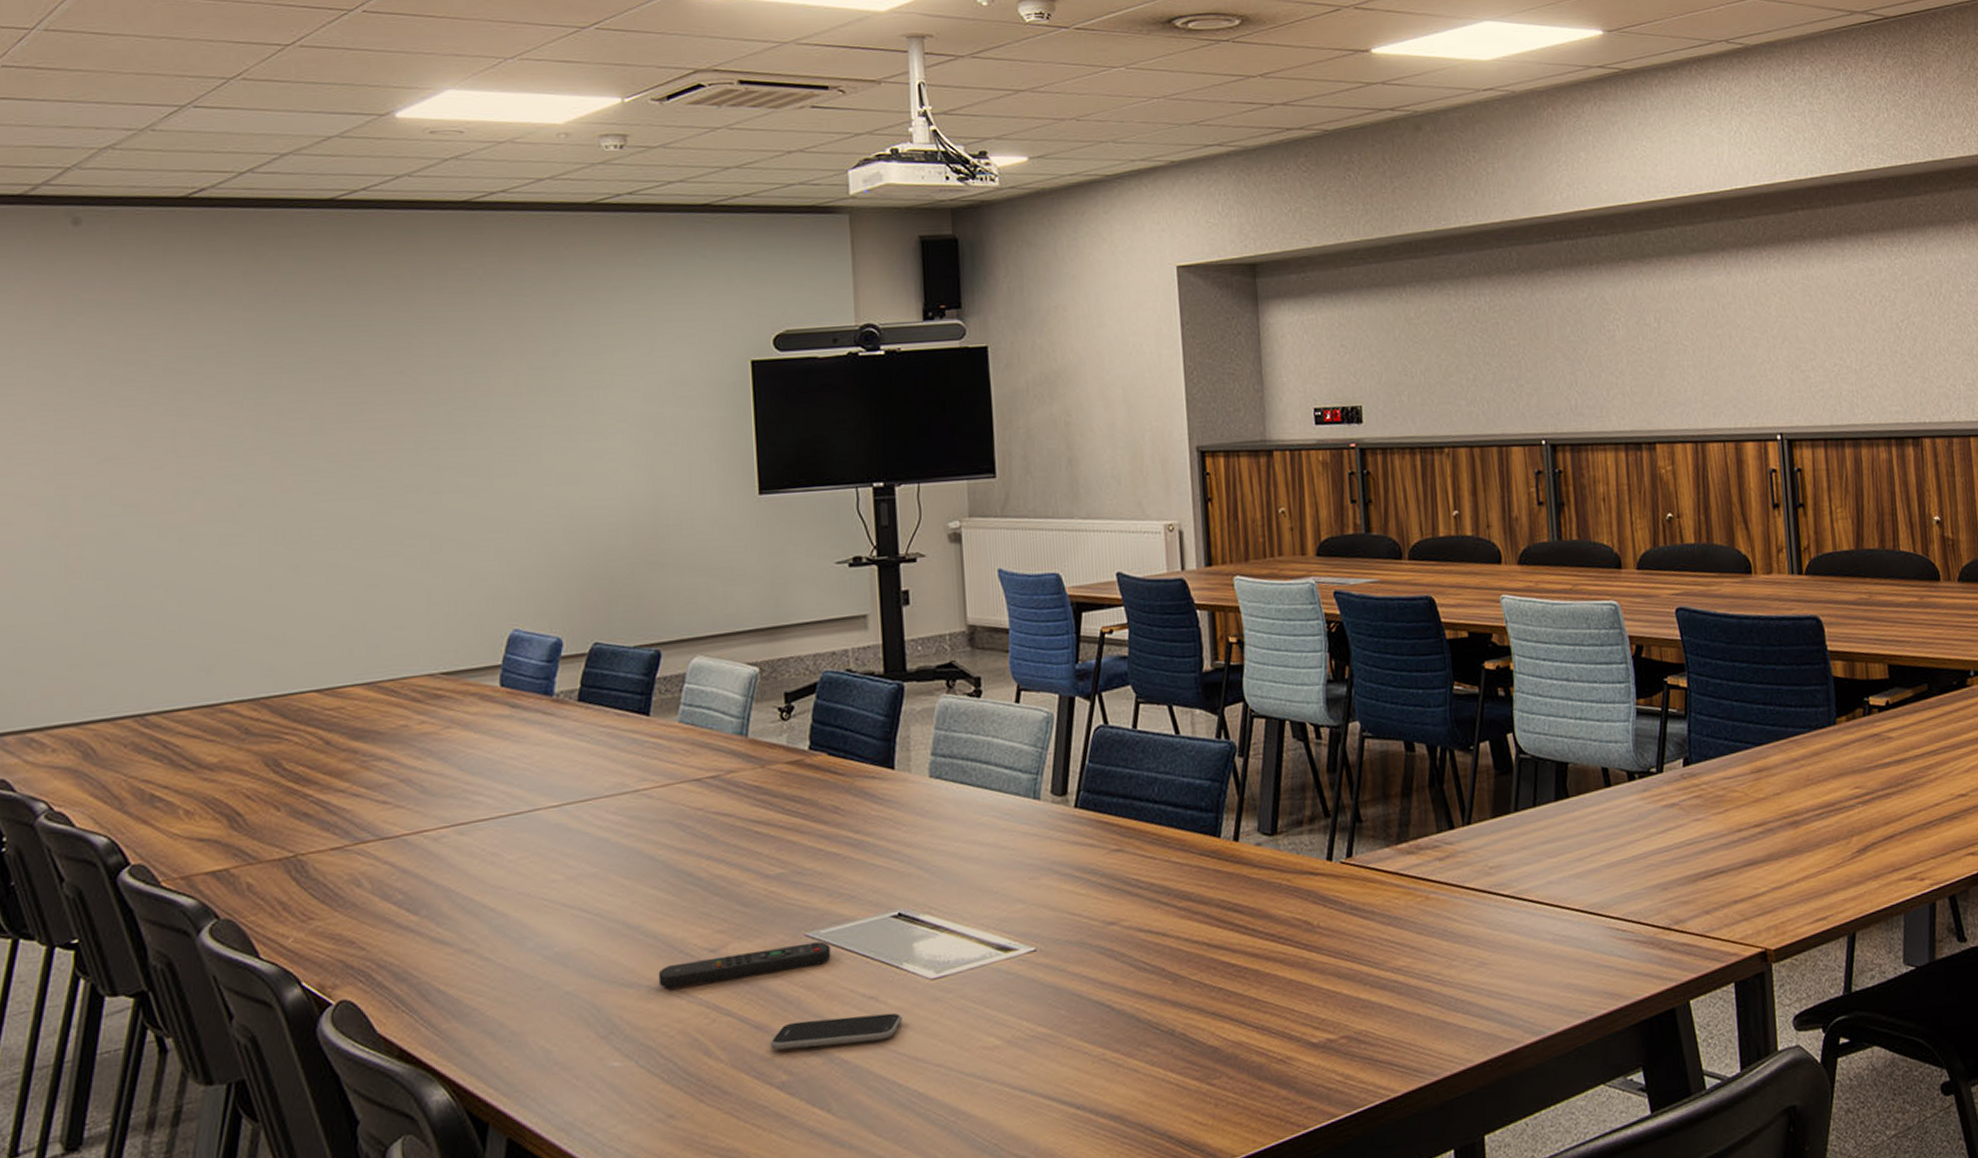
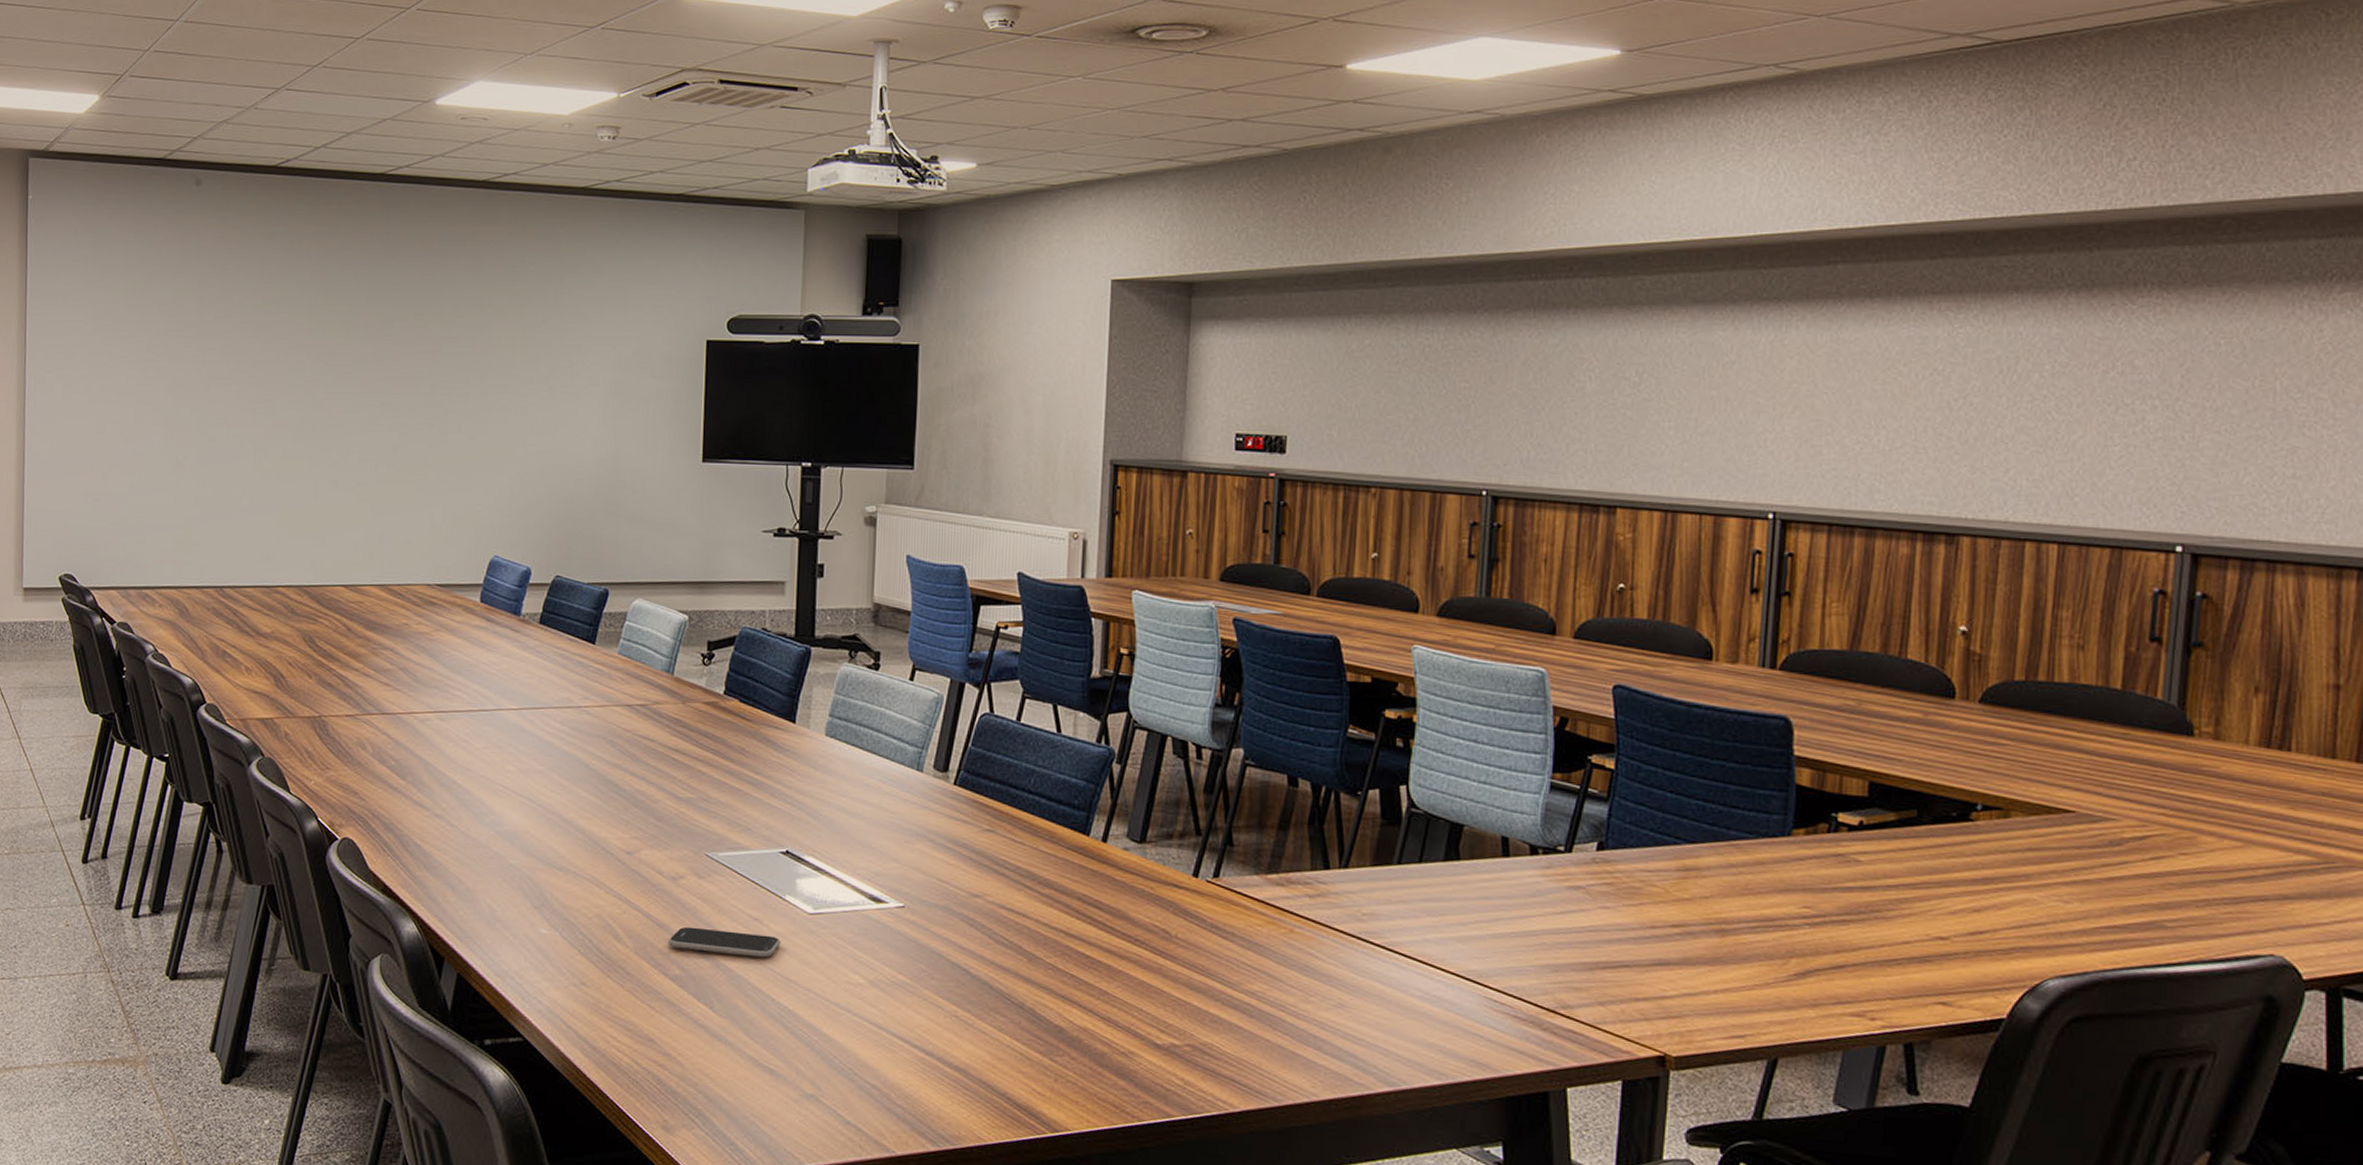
remote control: present [658,941,831,990] -> none [583,858,726,882]

